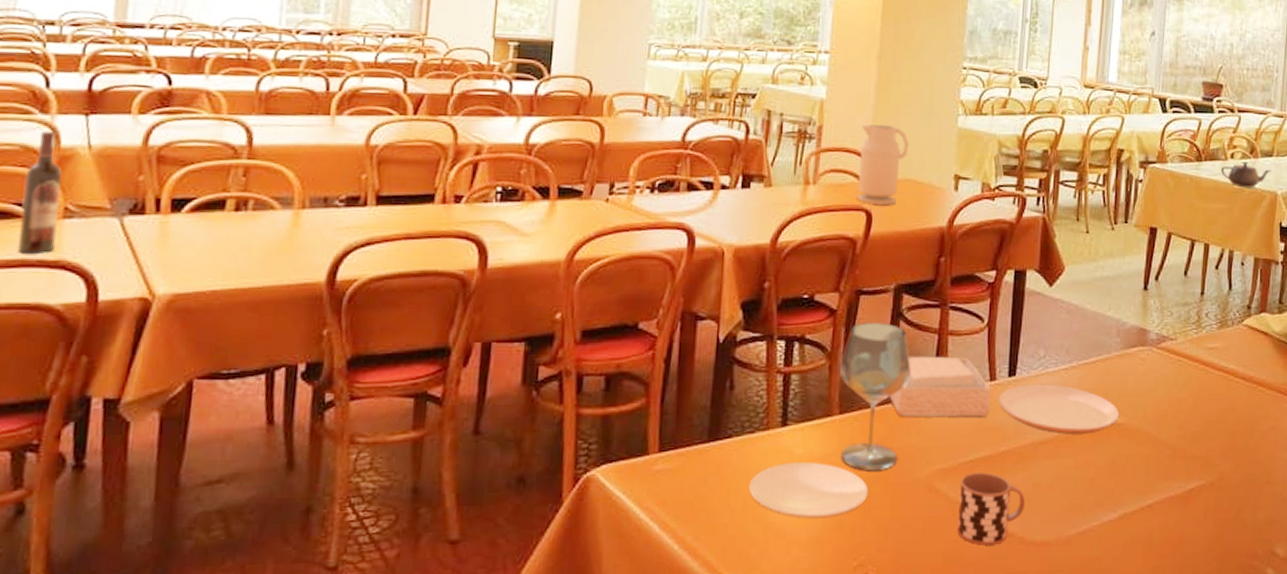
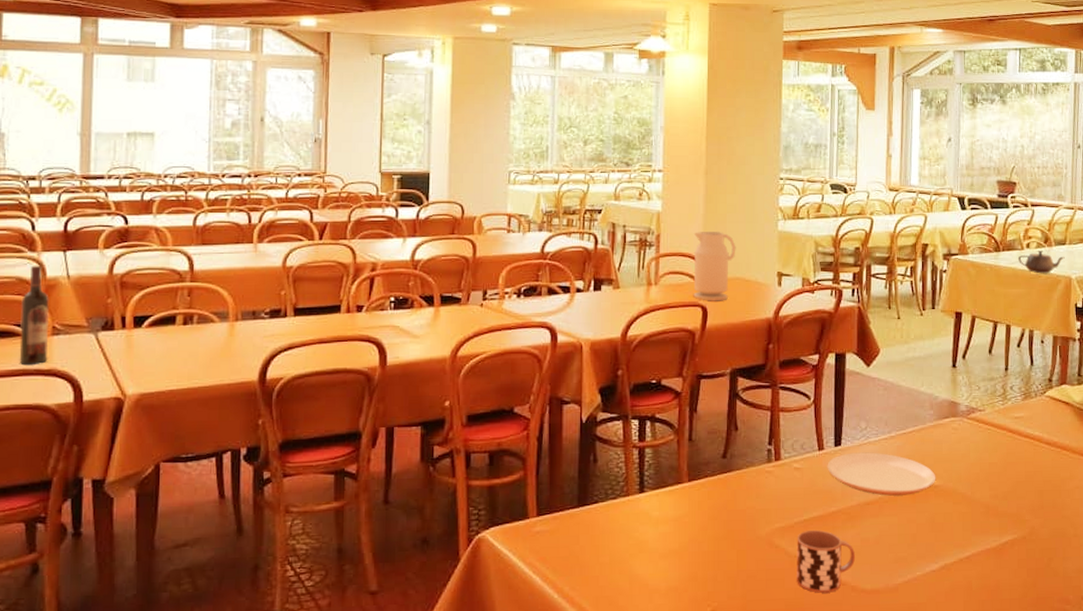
plate: present [748,462,869,519] -> none [614,523,717,571]
wine glass: present [840,323,911,470] -> none [687,402,748,529]
napkin holder: present [889,356,991,418] -> none [731,430,820,483]

